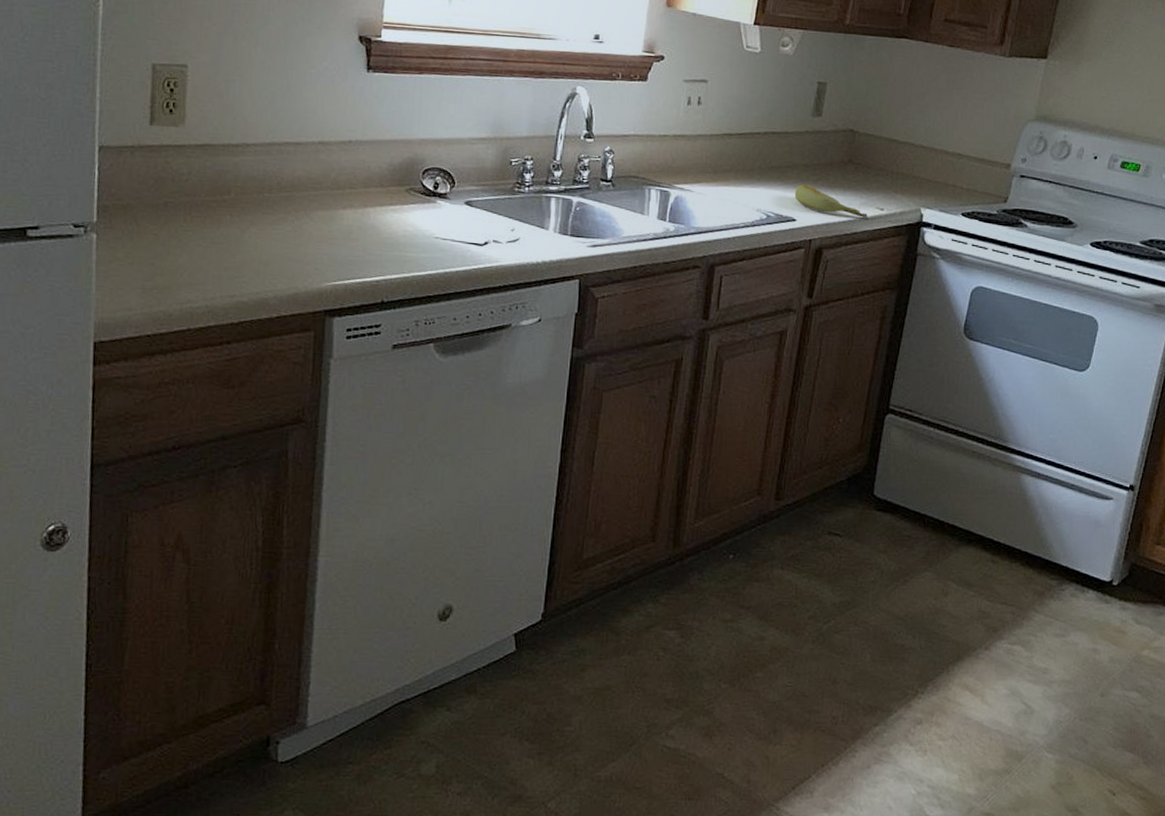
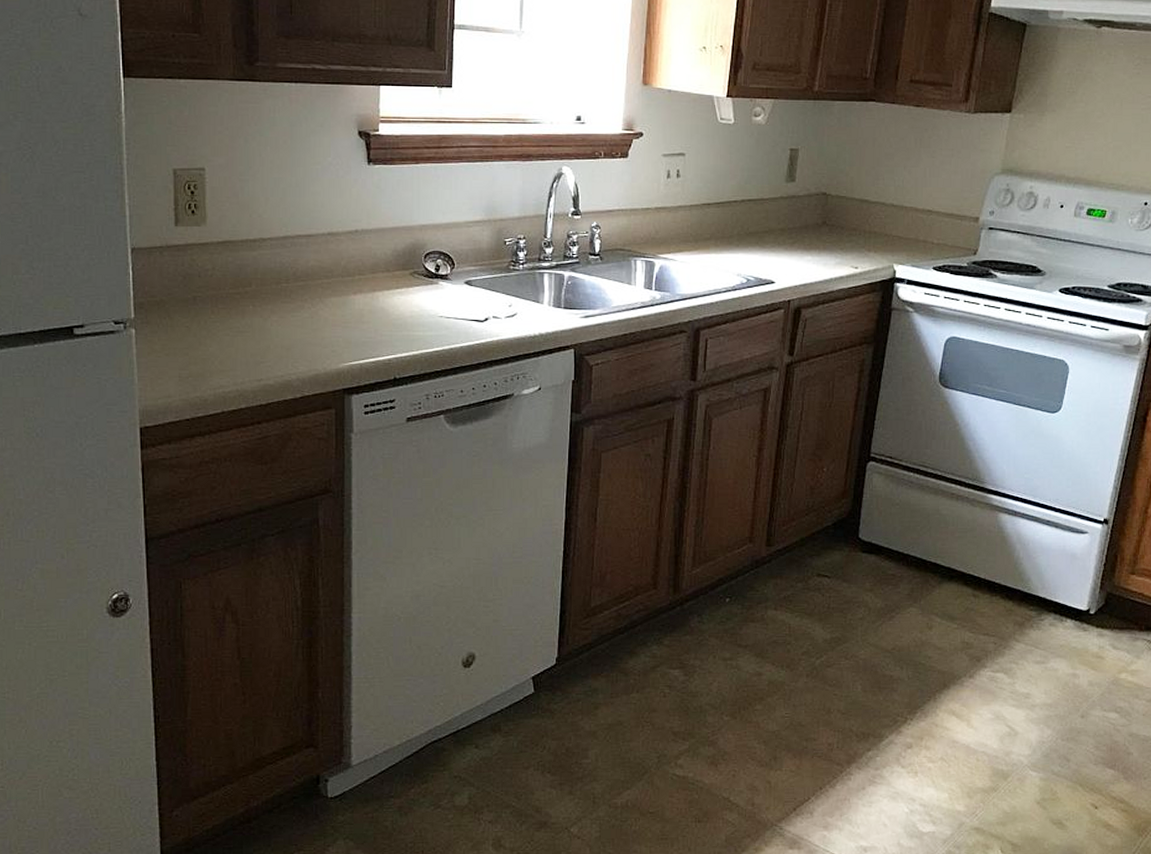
banana: present [795,184,868,218] -> none [773,248,843,277]

